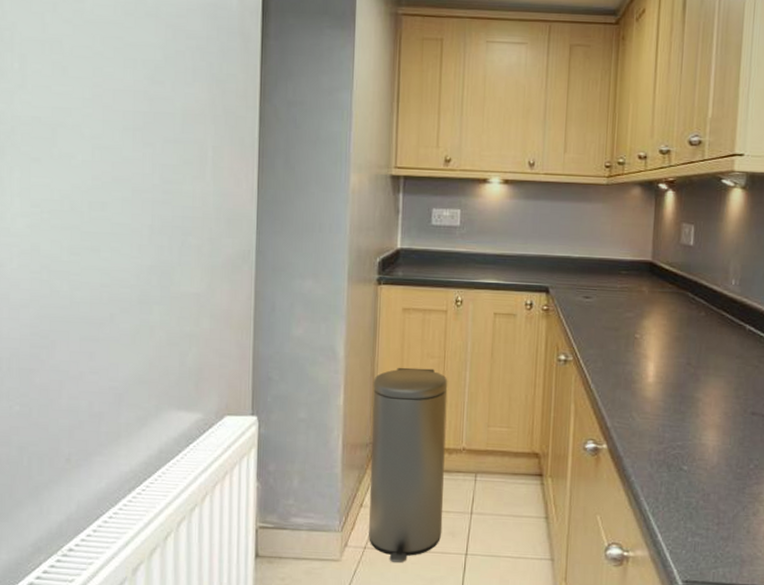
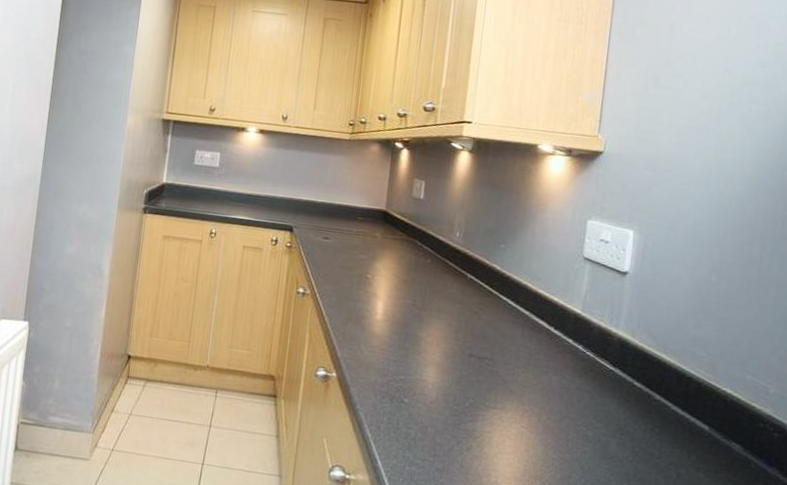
pedal bin: present [368,367,448,564] -> none [116,288,198,468]

